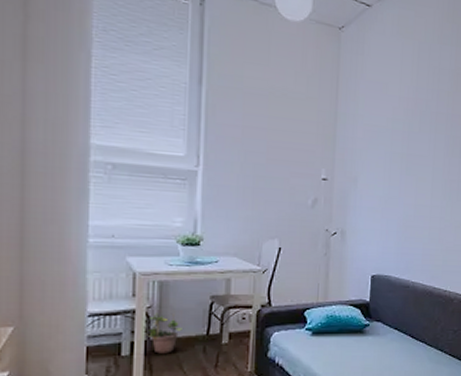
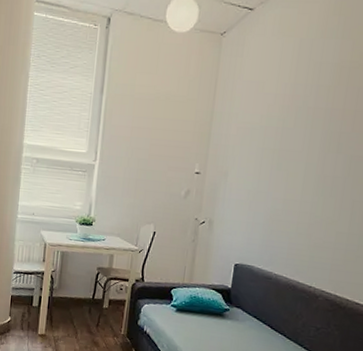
potted plant: present [147,313,182,354] -> none [50,276,75,310]

